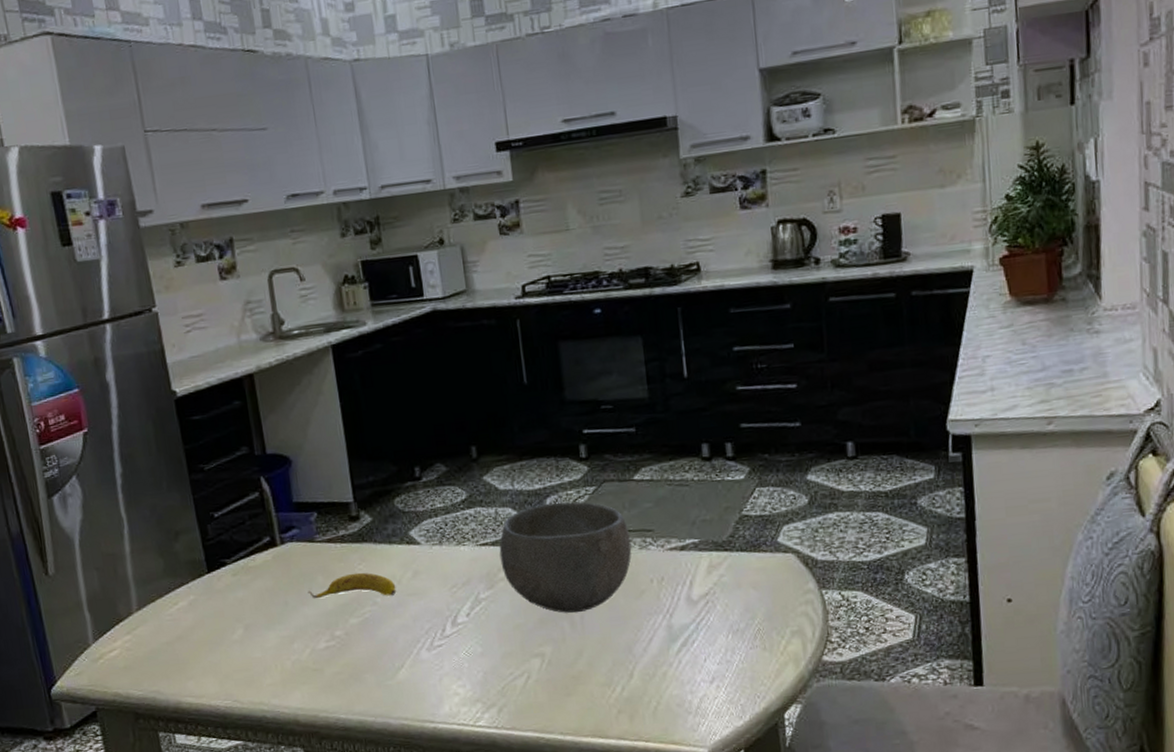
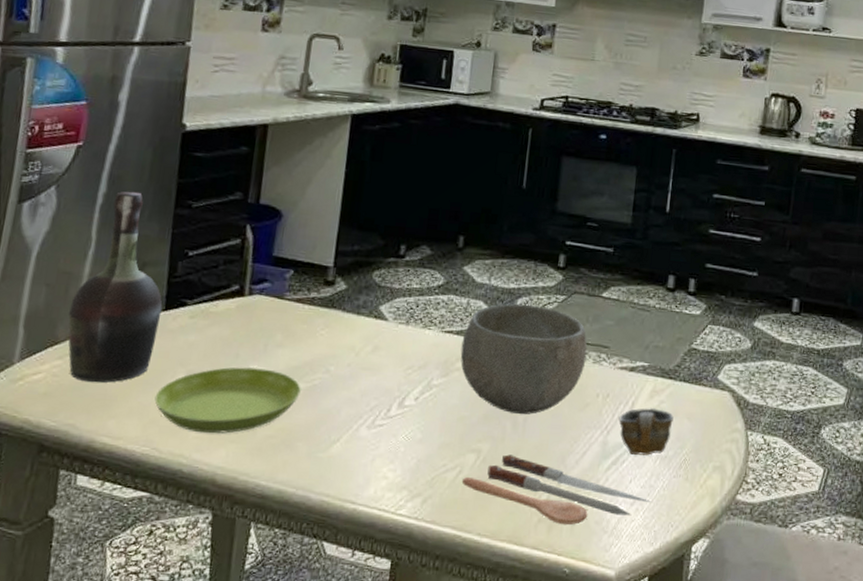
cognac bottle: none [122,466,209,651] -> present [68,191,163,383]
saucer: none [222,611,355,680] -> present [154,367,301,434]
banana: present [308,572,397,599] -> none [262,337,353,367]
spoon: none [533,653,733,713] -> present [462,454,653,526]
cup: none [679,583,739,633] -> present [618,408,674,456]

